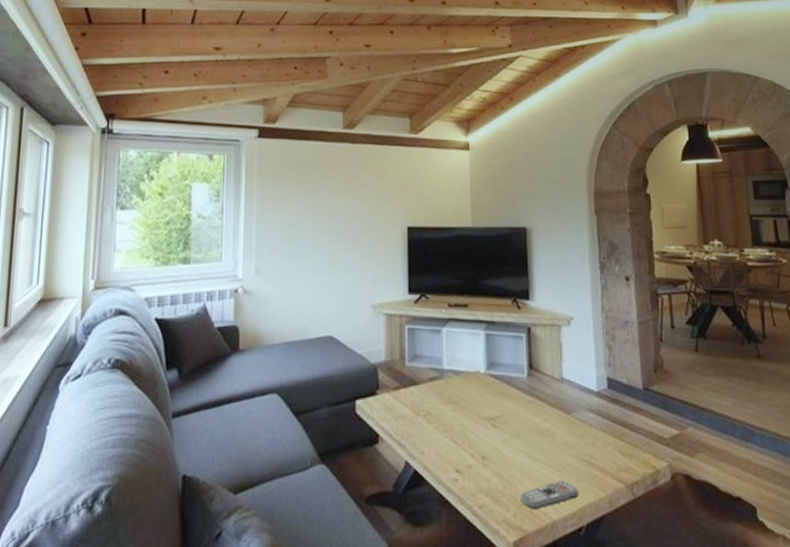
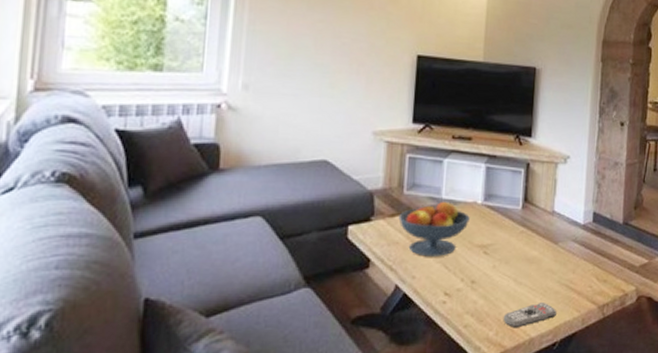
fruit bowl: none [403,371,474,431] -> present [398,201,470,257]

